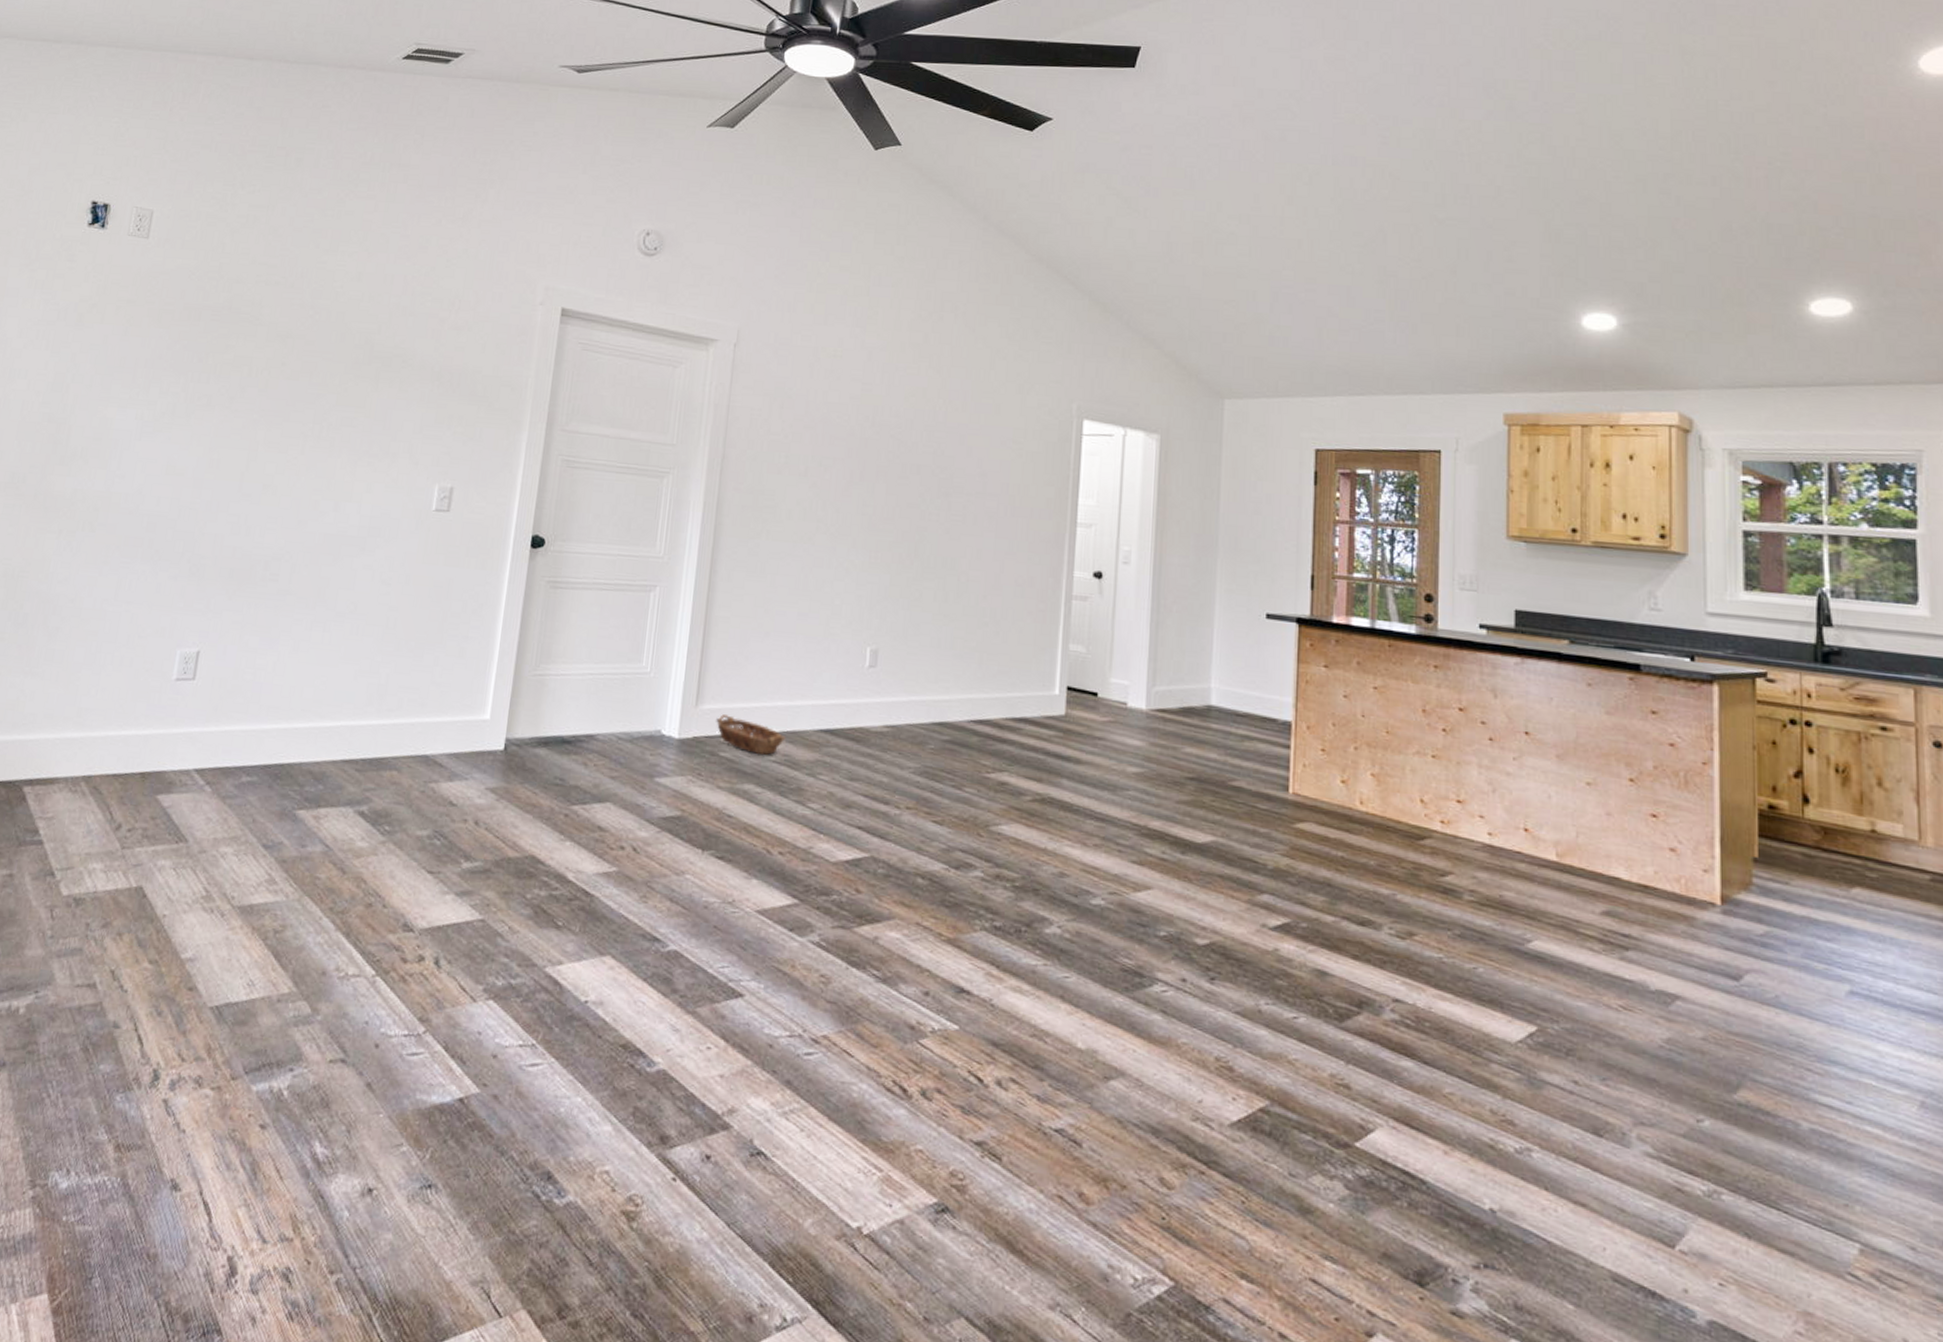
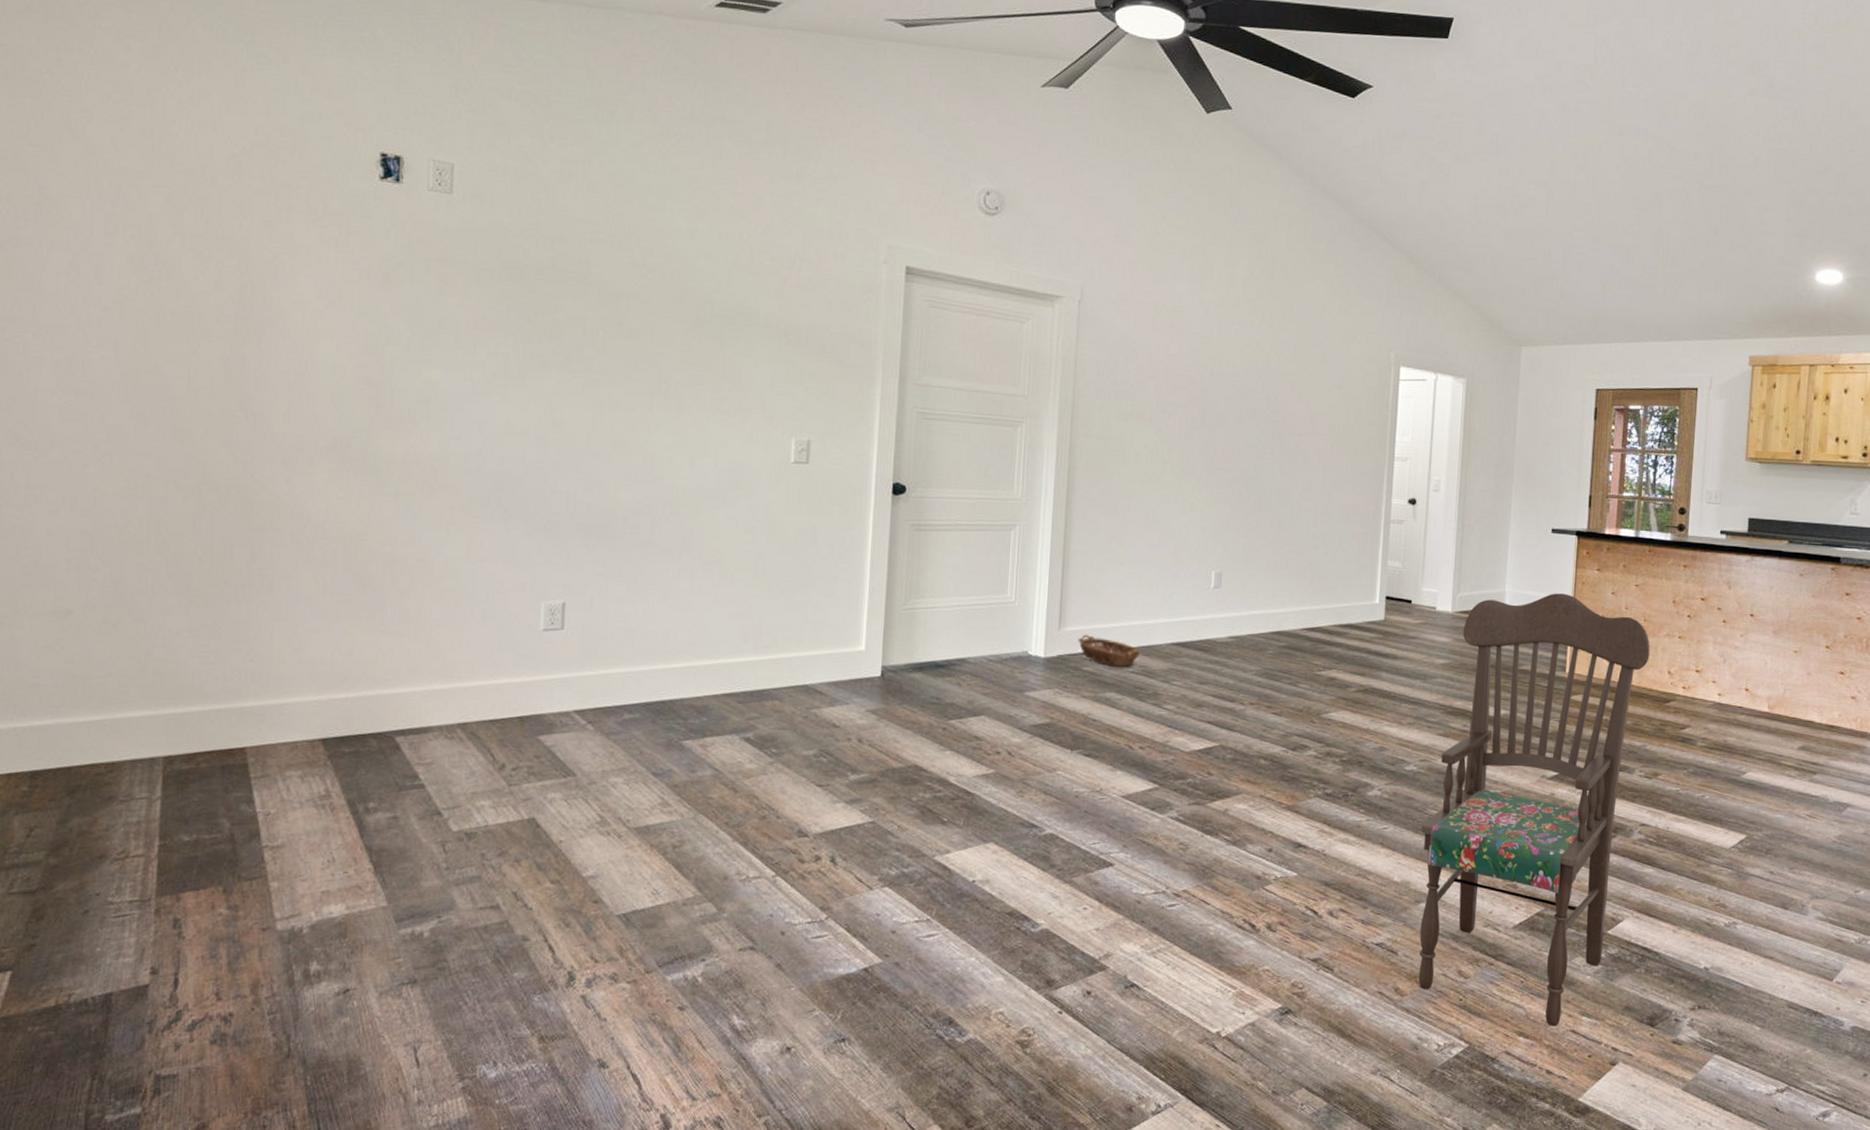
dining chair: none [1108,692,1396,1271] -> present [1418,593,1650,1027]

